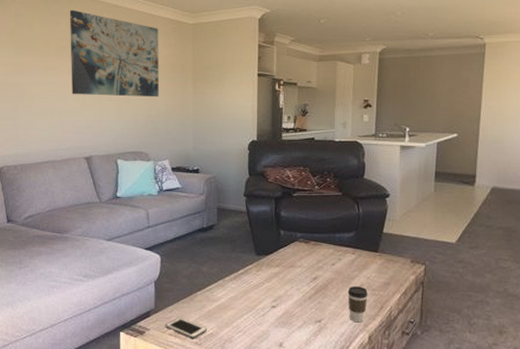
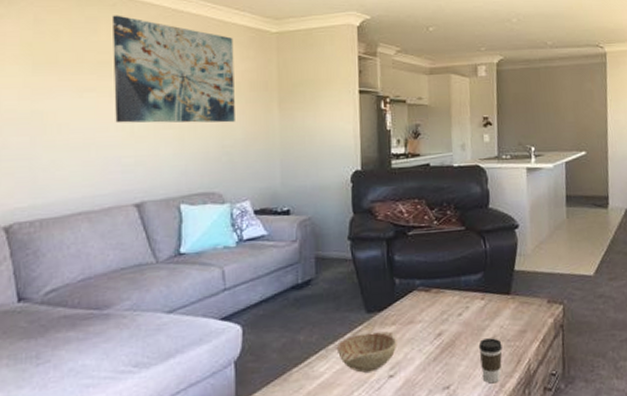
decorative bowl: none [231,271,280,301] -> present [336,331,397,373]

